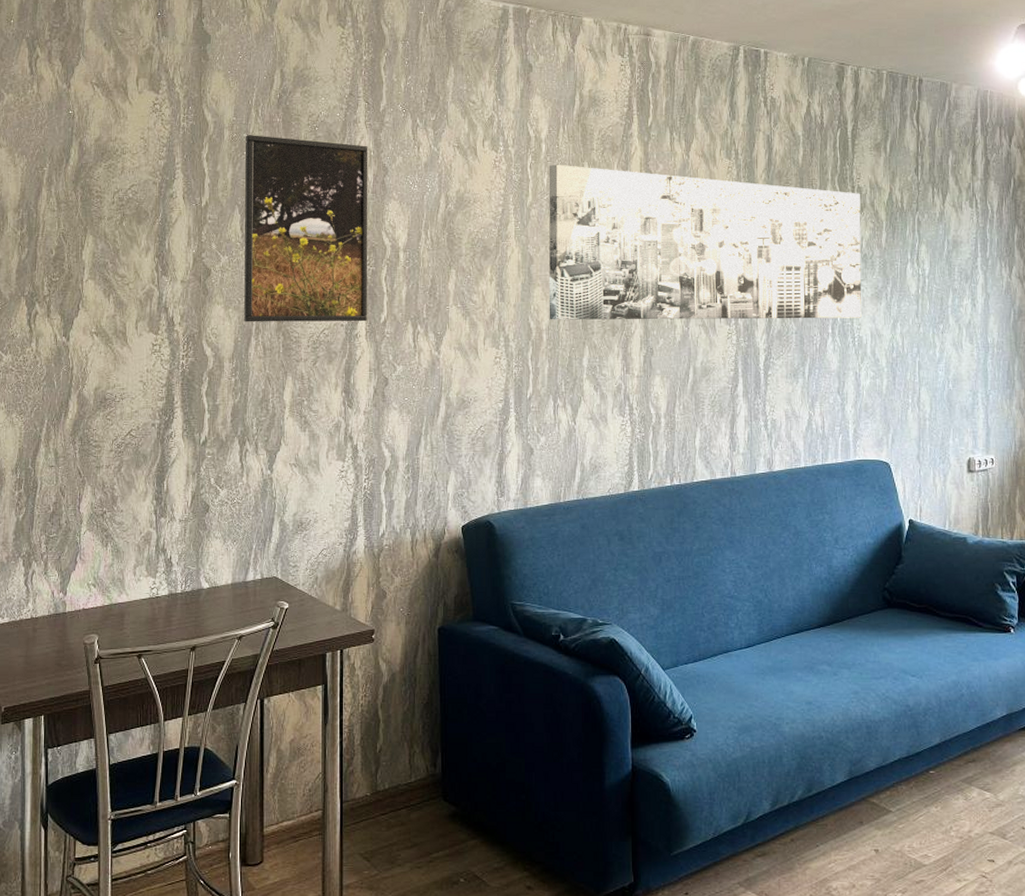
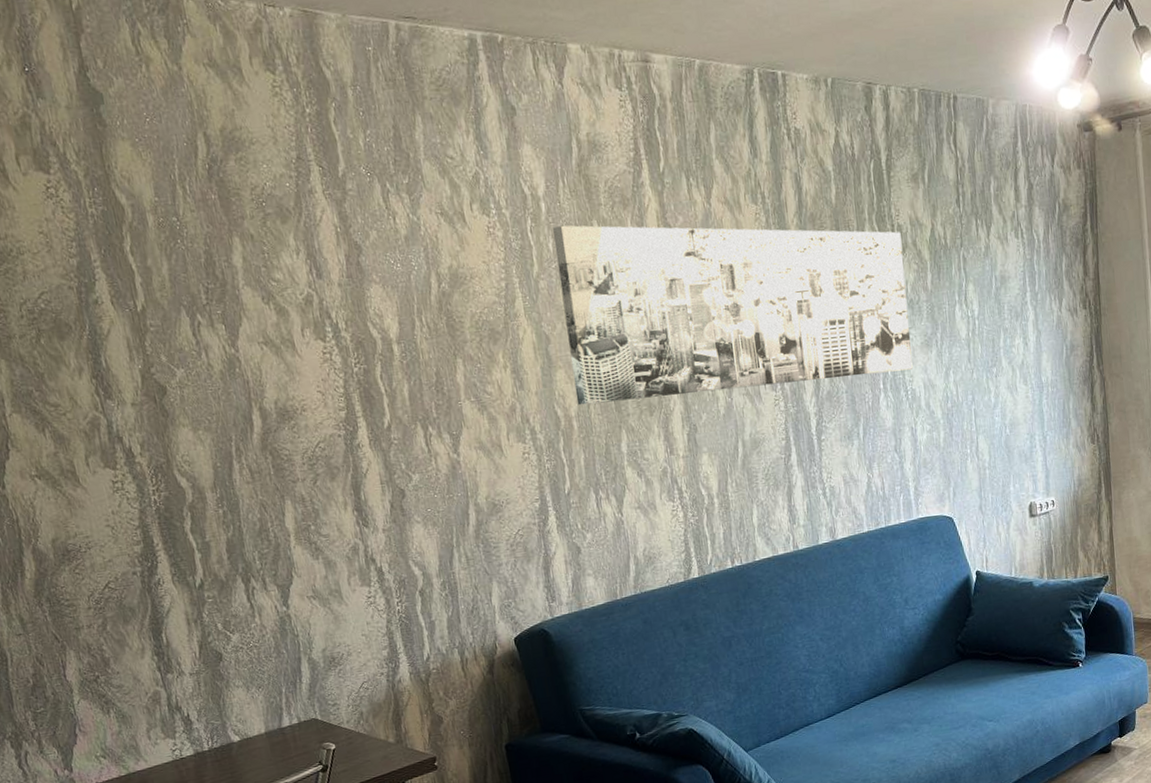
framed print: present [244,135,368,322] -> none [175,217,368,444]

